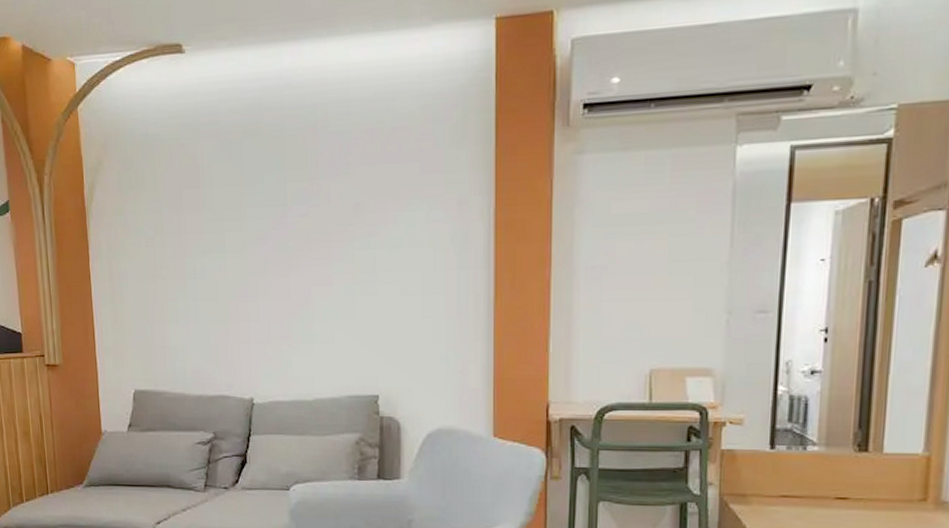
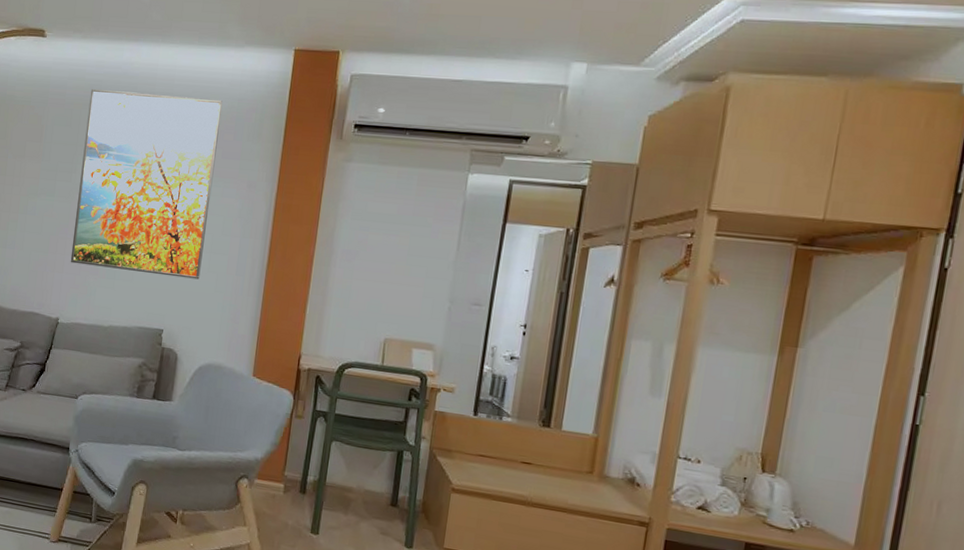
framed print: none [249,99,414,330] -> present [70,89,222,280]

